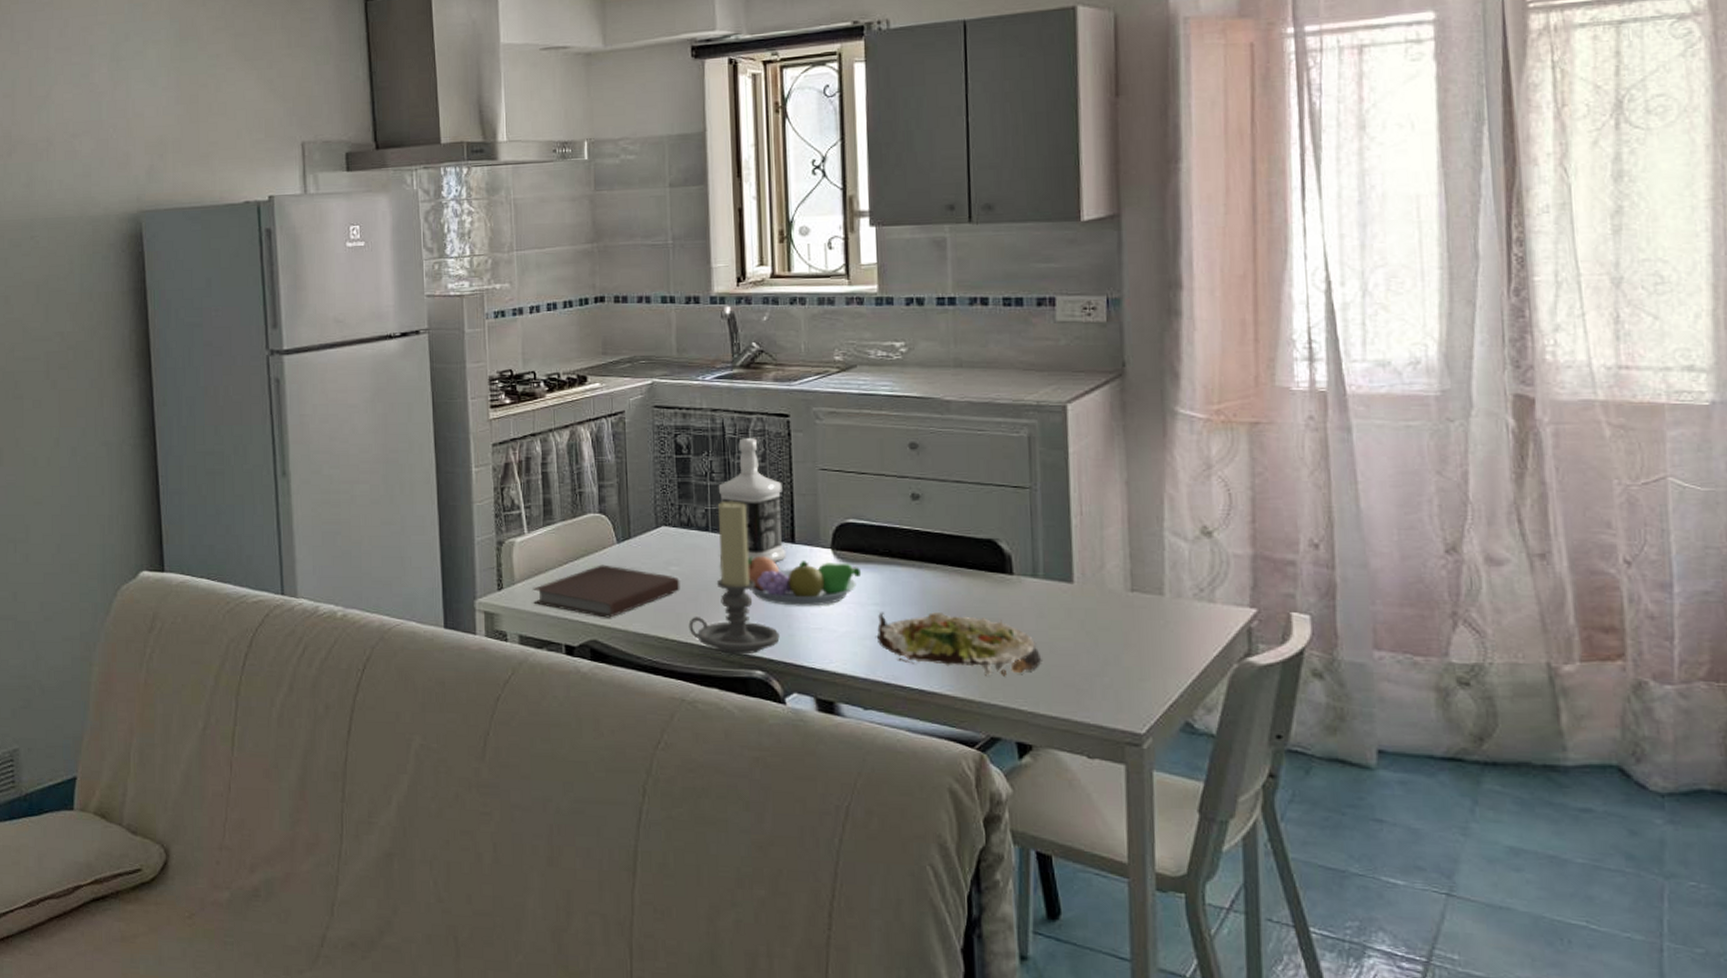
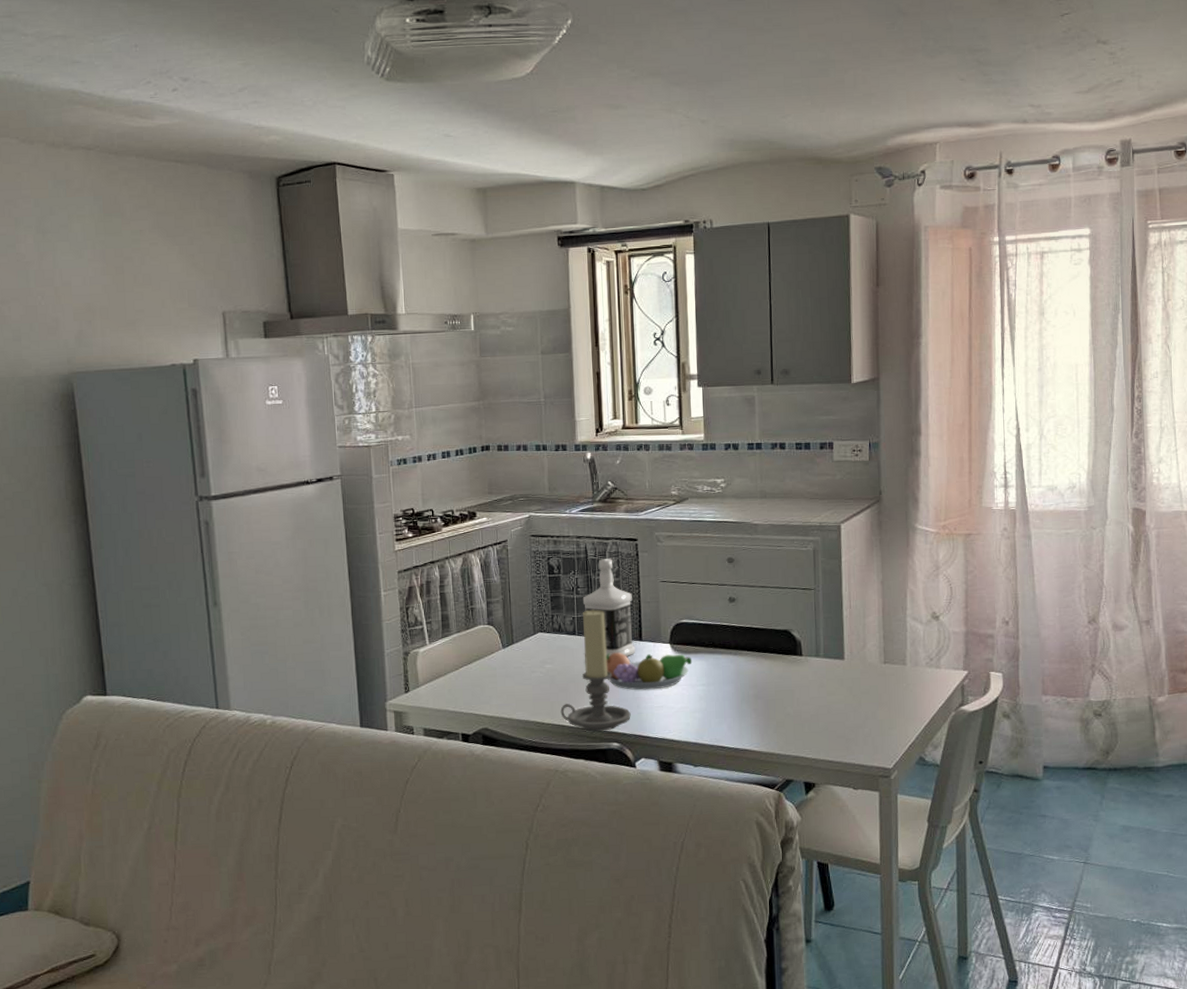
notebook: present [533,565,680,618] -> none [434,666,554,710]
salad plate: present [877,612,1042,677] -> none [704,688,822,735]

